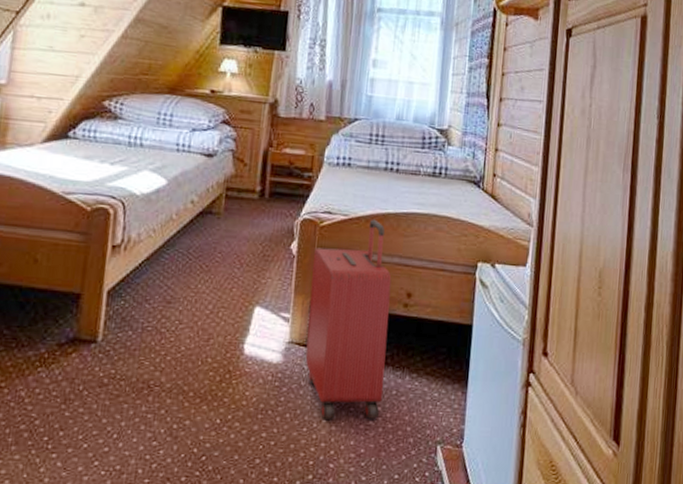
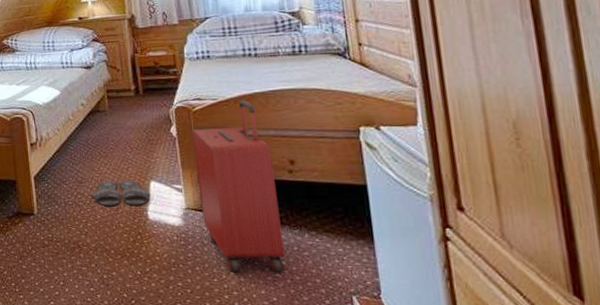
slippers: none [181,302,251,338] -> present [93,180,149,207]

